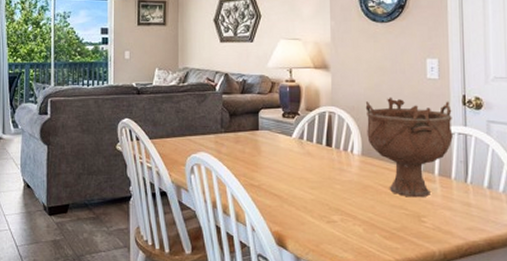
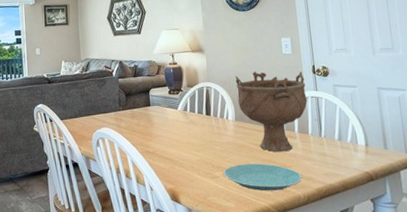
plate: none [343,208,439,244] -> present [224,163,302,191]

